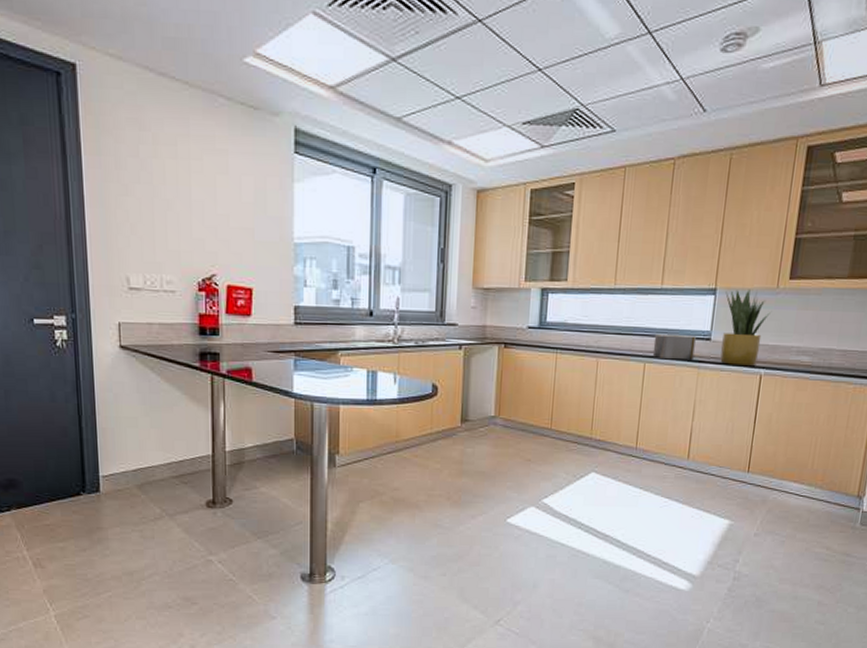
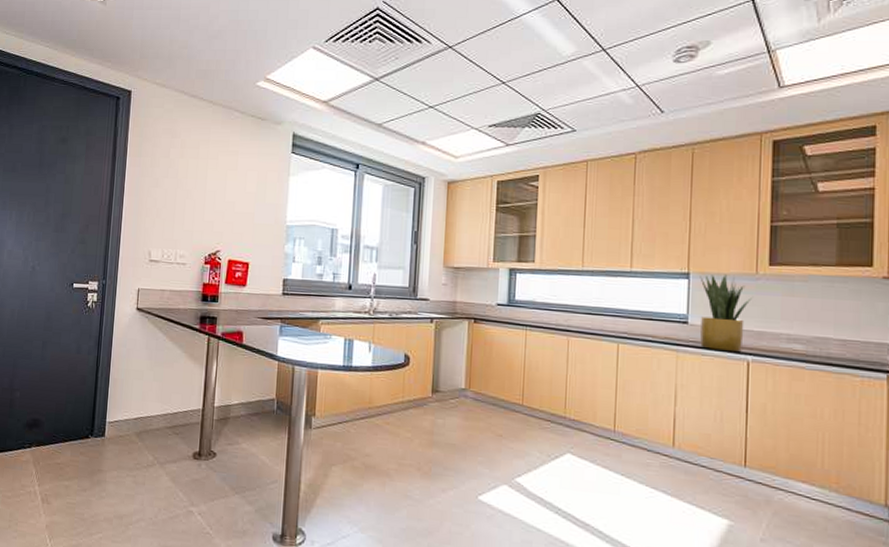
toaster: present [652,335,696,361] -> none [626,316,672,343]

